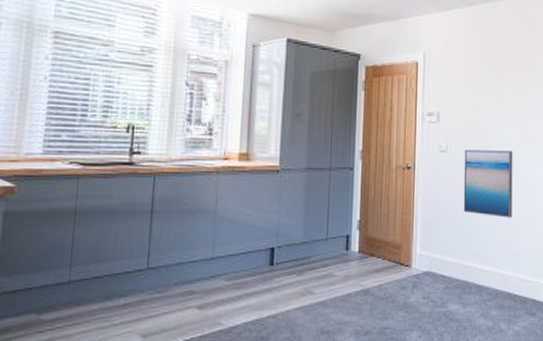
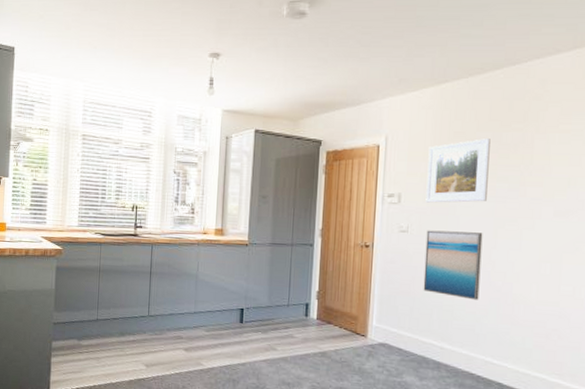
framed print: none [462,60,515,122] -> present [426,138,491,203]

